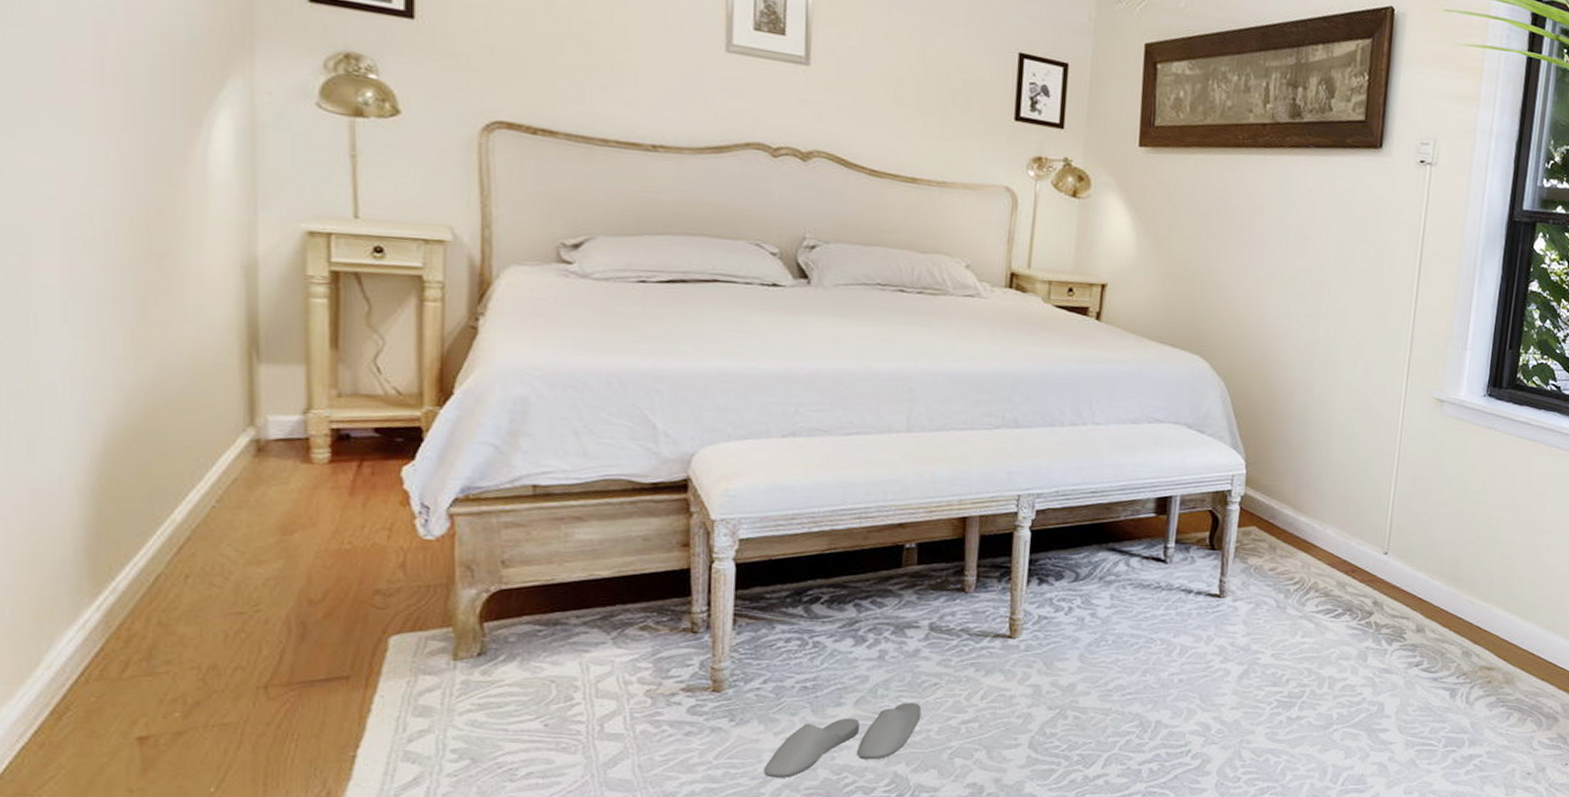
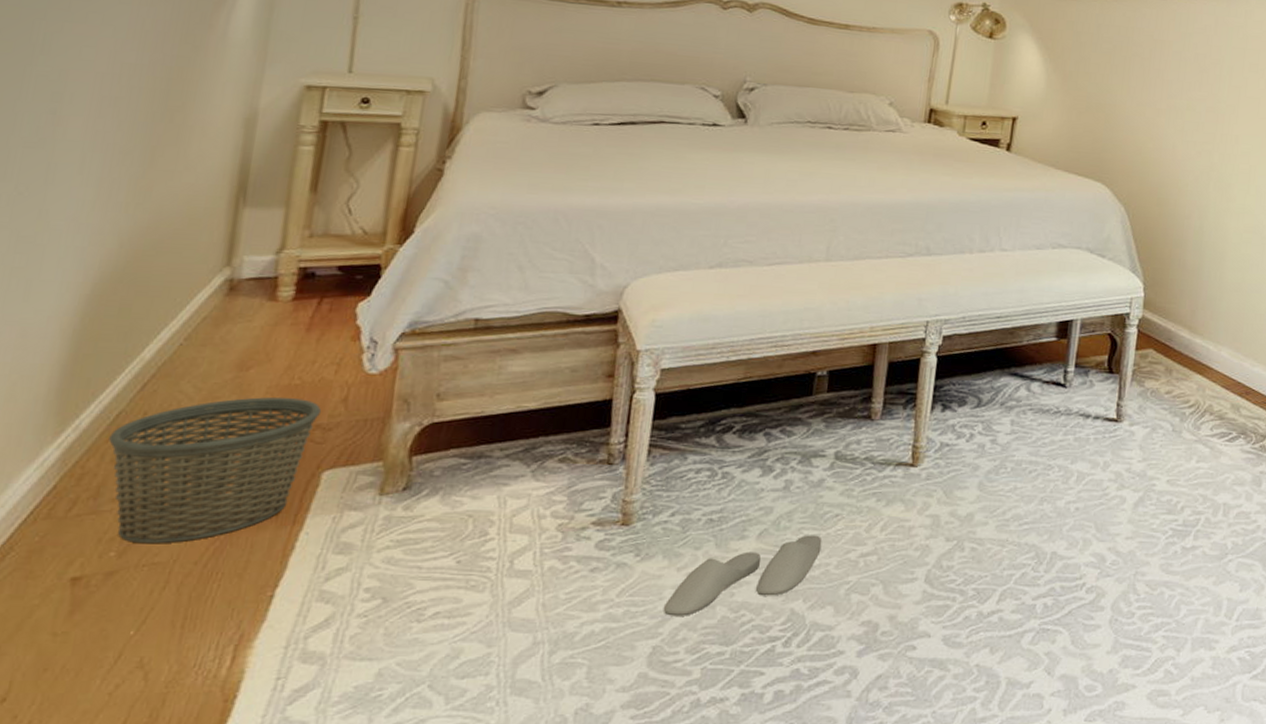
basket: none [152,561,379,706] -> present [108,397,322,544]

